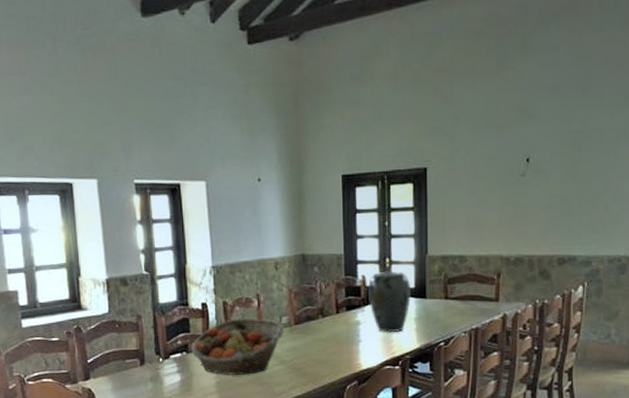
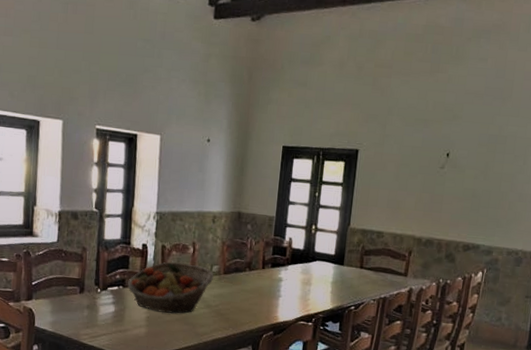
vase: present [368,272,412,332] -> none [292,237,332,292]

